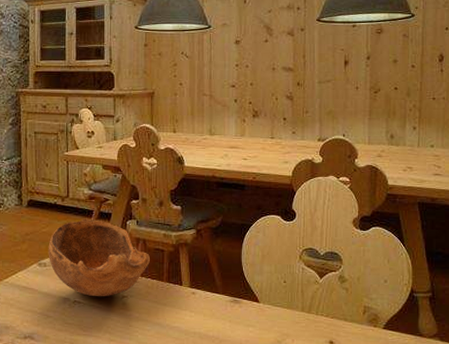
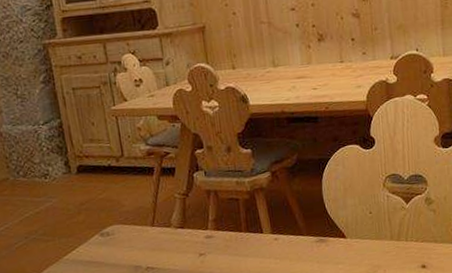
wooden bowl: present [48,218,150,297] -> none [108,176,225,260]

